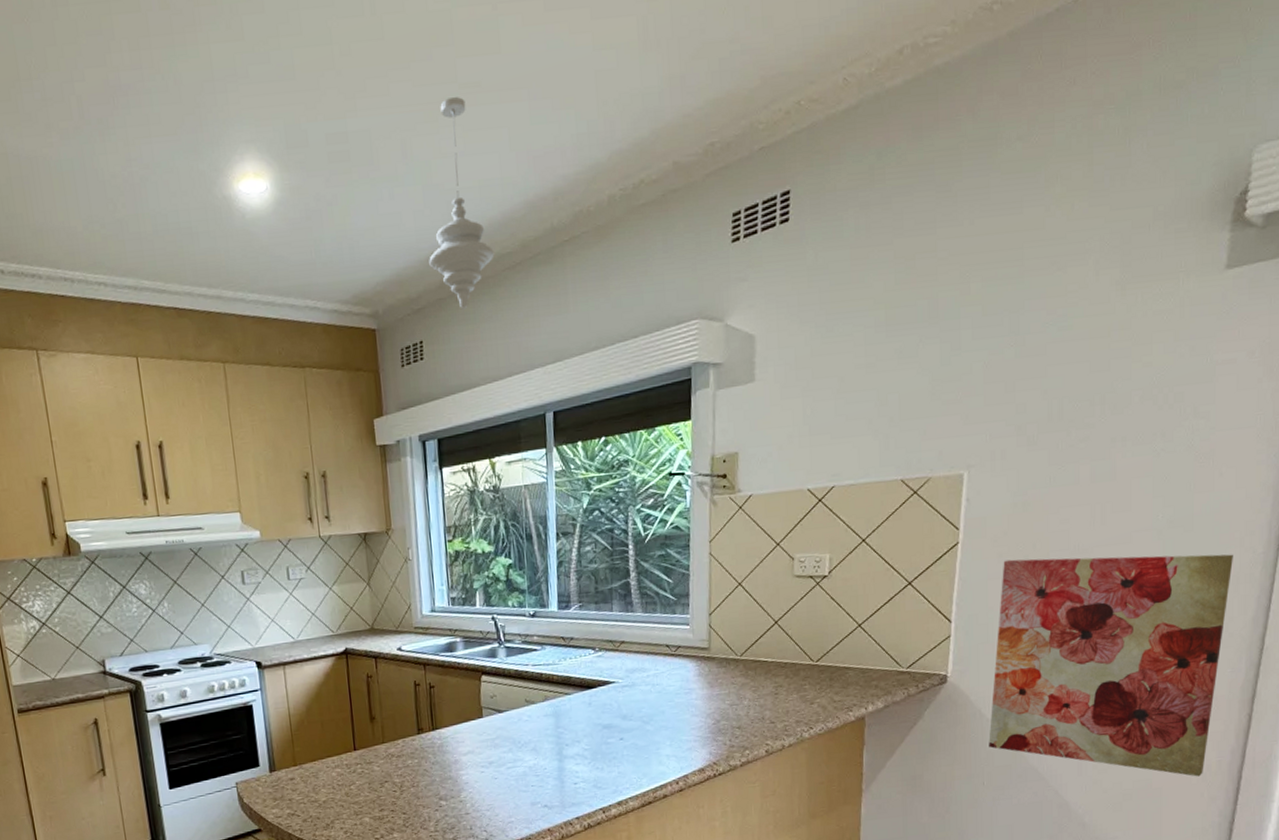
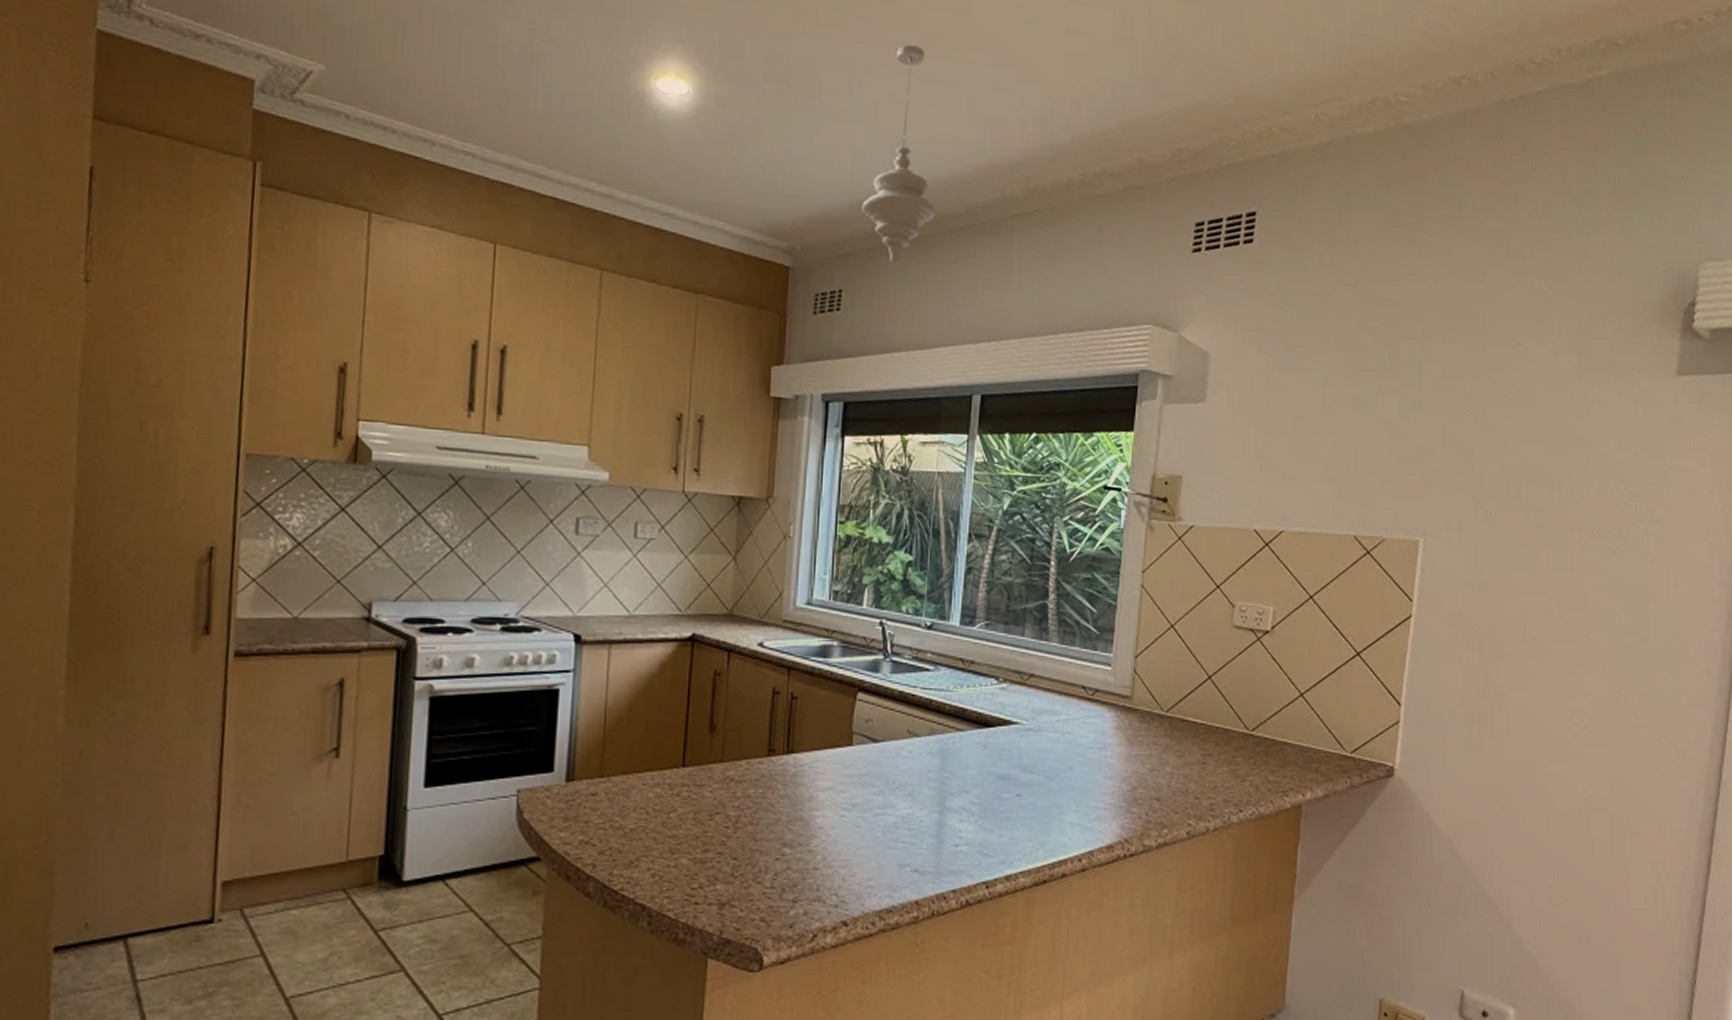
wall art: present [989,554,1233,777] -> none [1437,643,1689,924]

